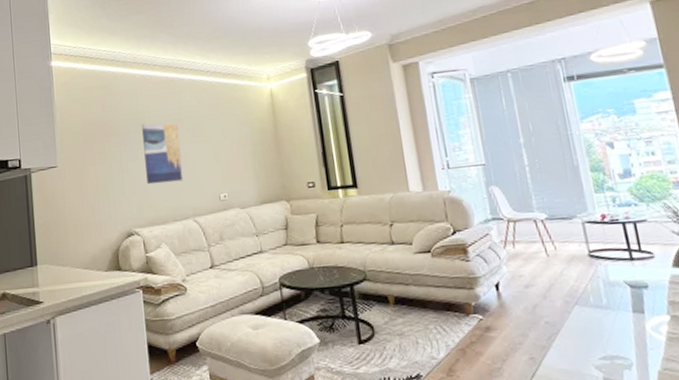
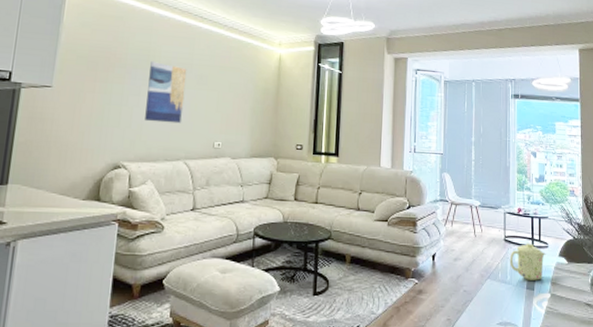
mug: none [601,255,654,302] -> present [510,243,546,280]

